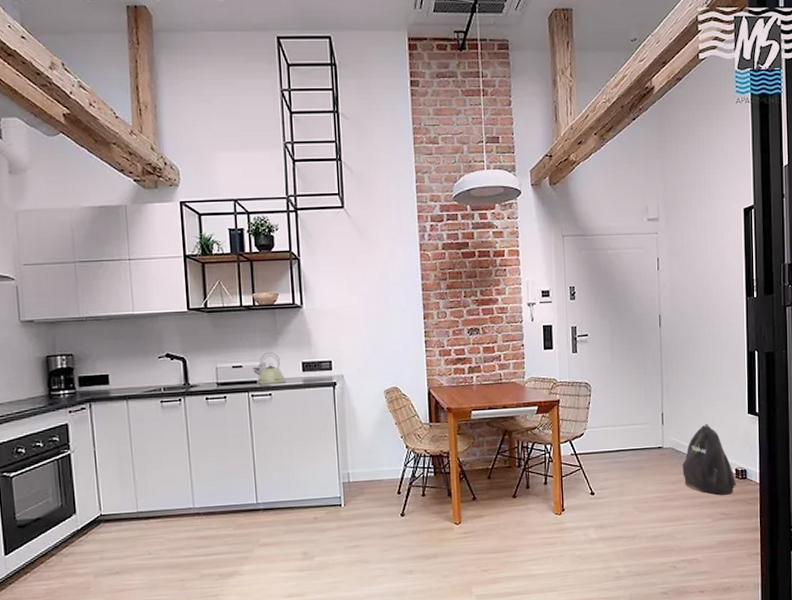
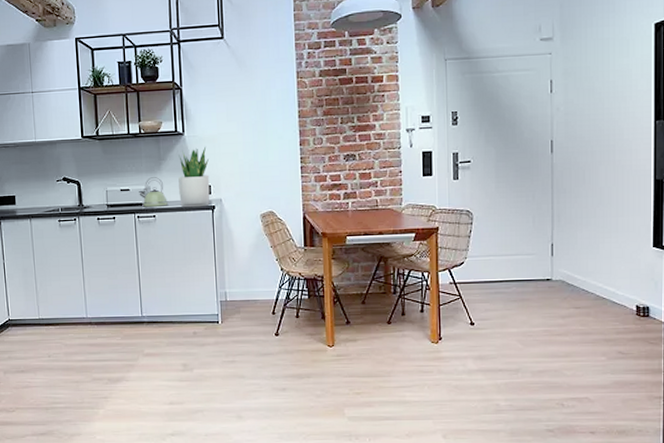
planter: none [297,319,331,385] -> present [178,146,210,208]
backpack: present [682,424,736,496] -> none [574,257,636,333]

